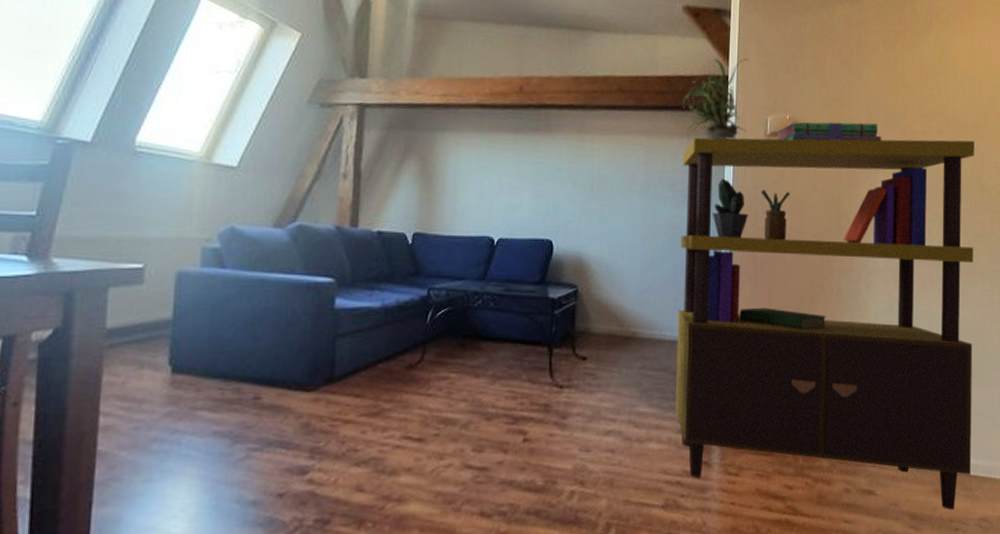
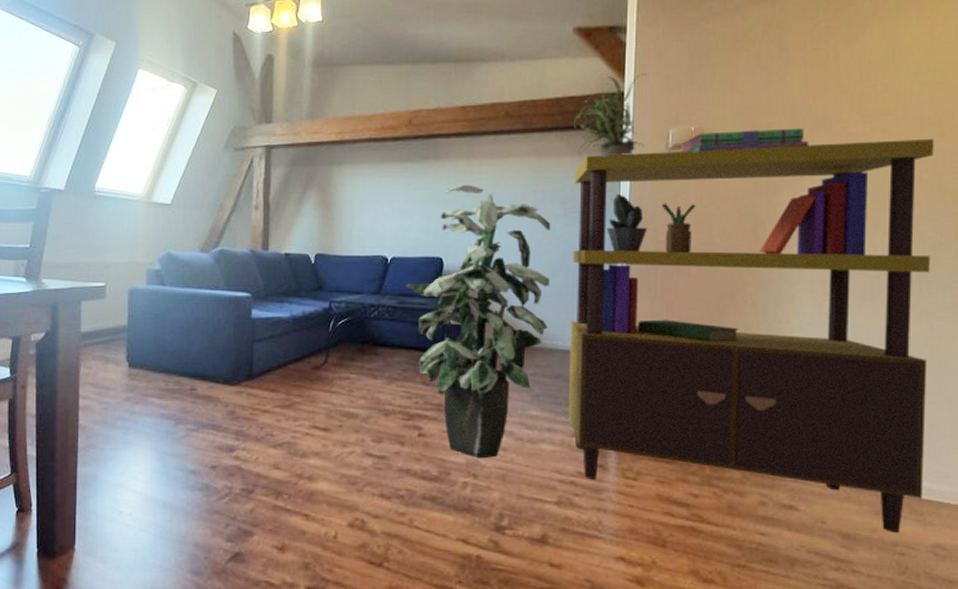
indoor plant: none [513,160,661,463] -> present [405,184,551,459]

